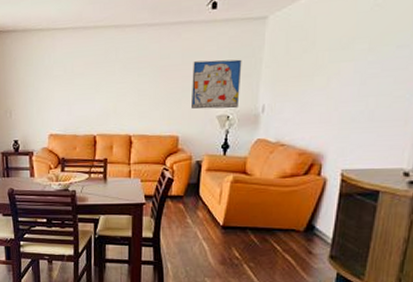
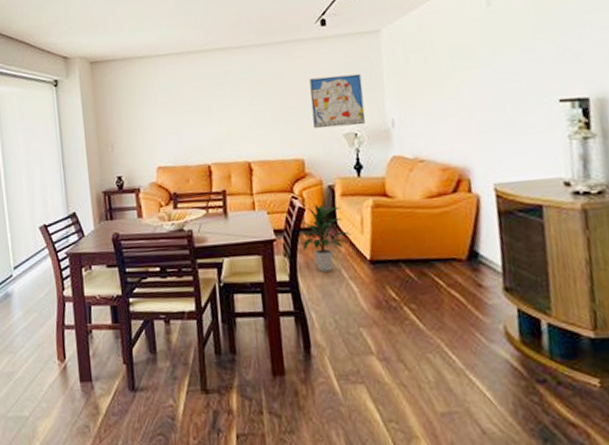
indoor plant: none [167,176,211,232] -> present [300,204,352,272]

